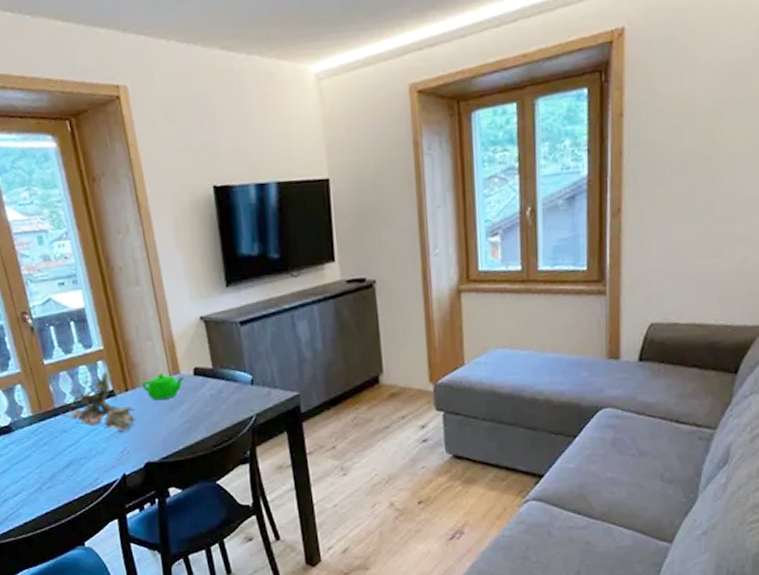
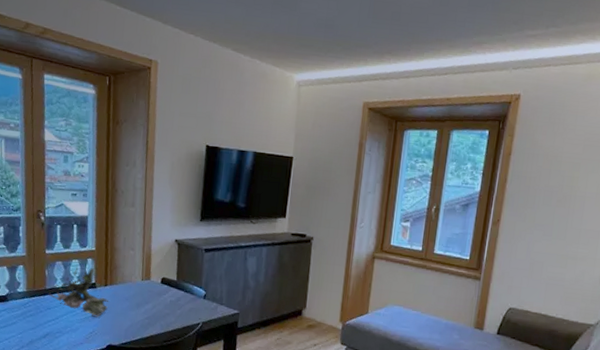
teapot: present [141,374,185,401] -> none [118,277,154,298]

